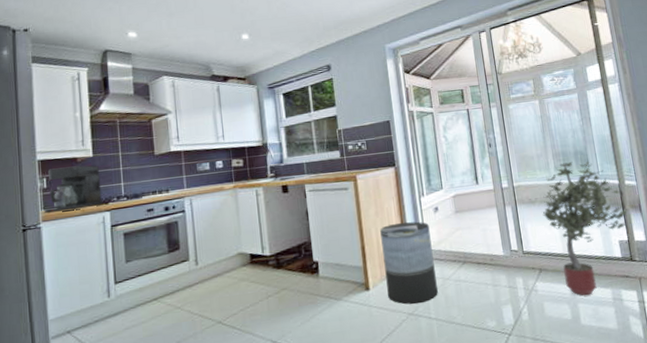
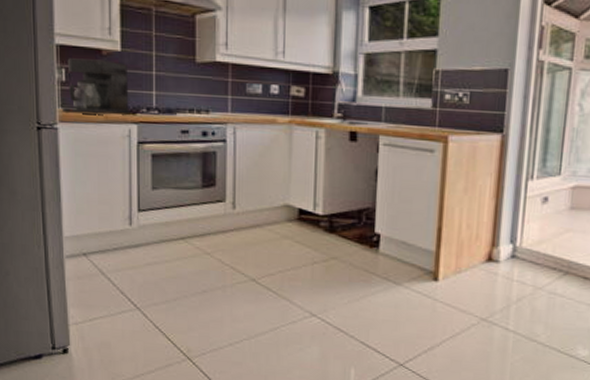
trash can: present [380,221,438,304] -> none [460,207,531,310]

